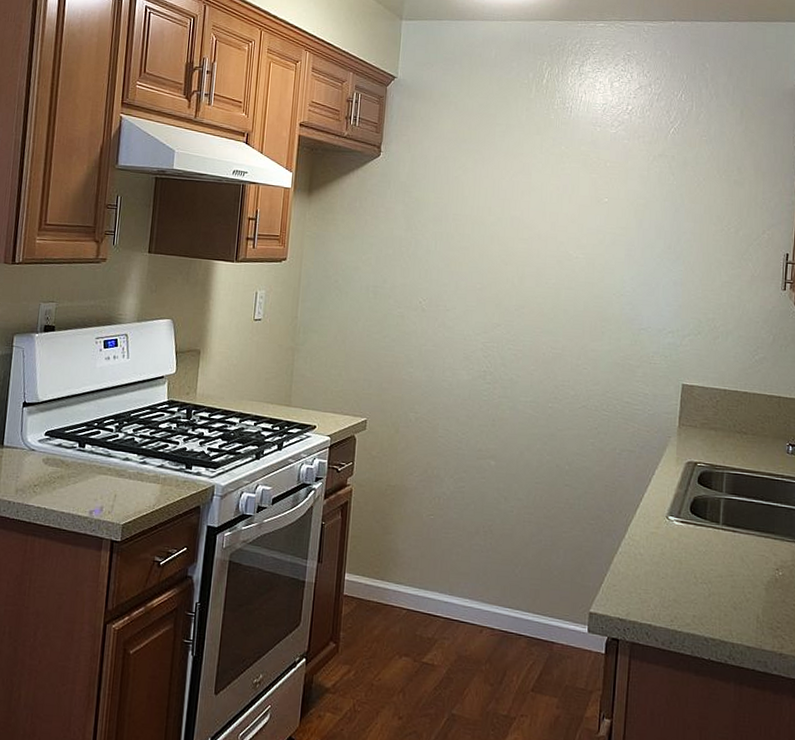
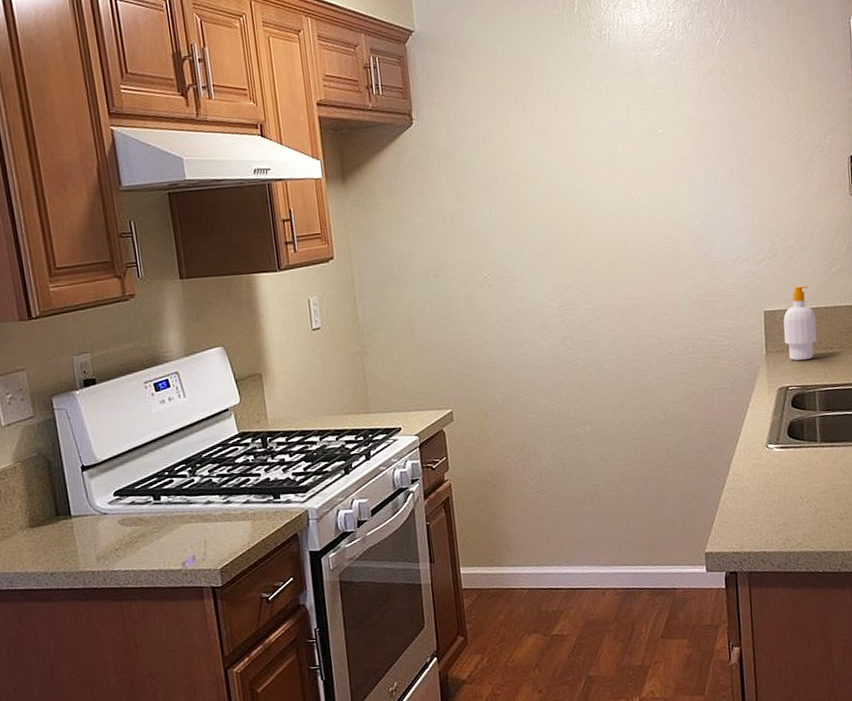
soap bottle: none [698,367,734,440] -> present [783,285,817,361]

